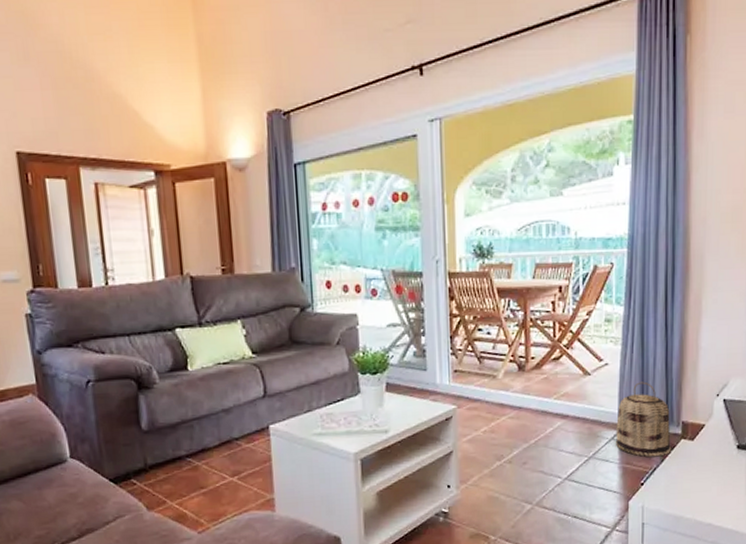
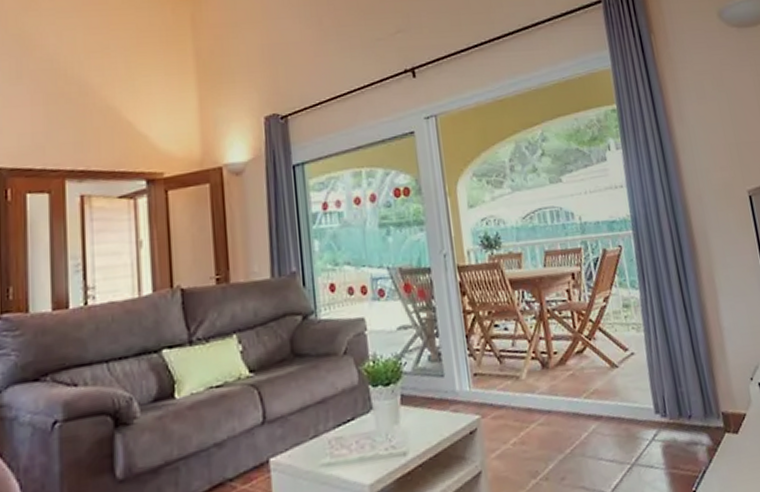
basket: present [616,381,671,458] -> none [652,370,717,459]

